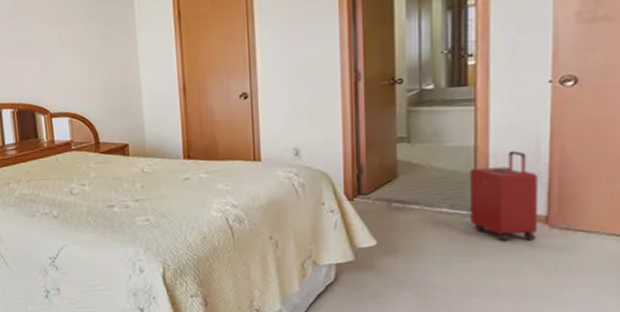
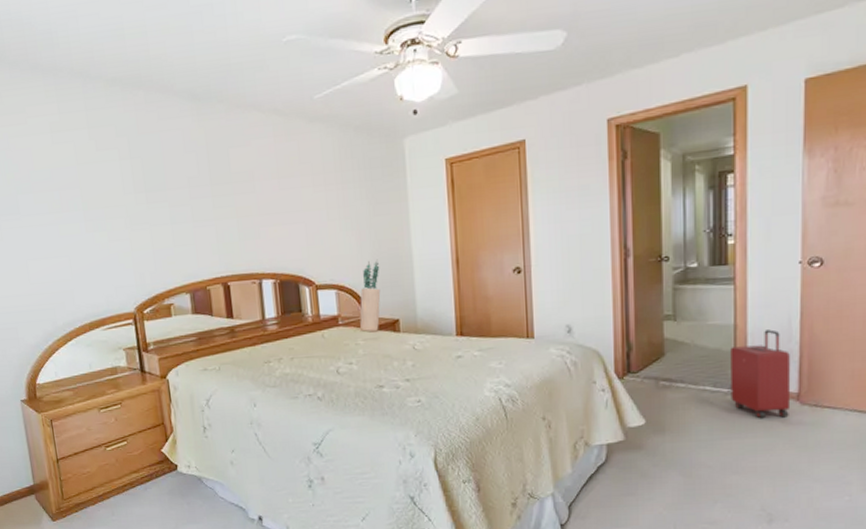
vase: none [91,88,111,156] -> present [359,259,381,332]

